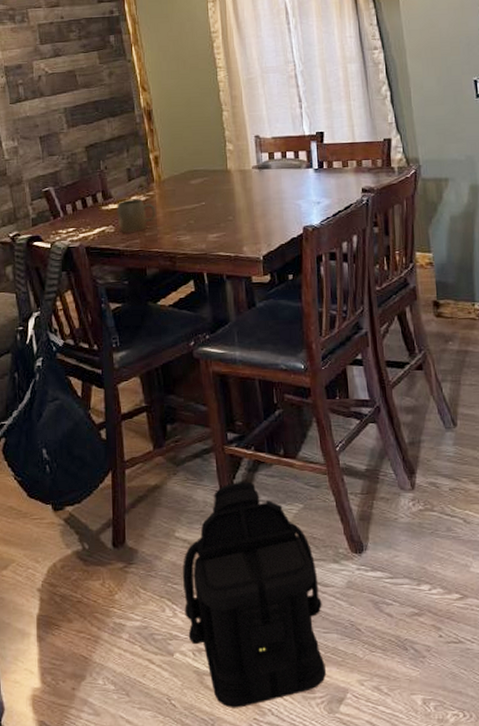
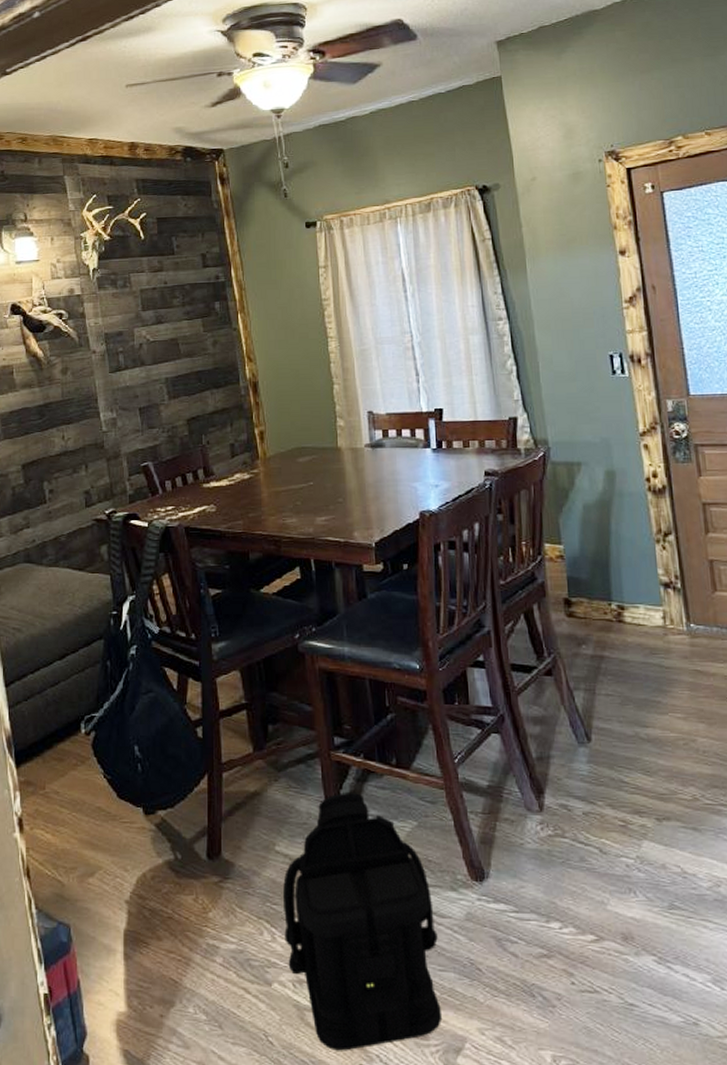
mug: present [116,198,156,233] -> none [218,476,260,514]

